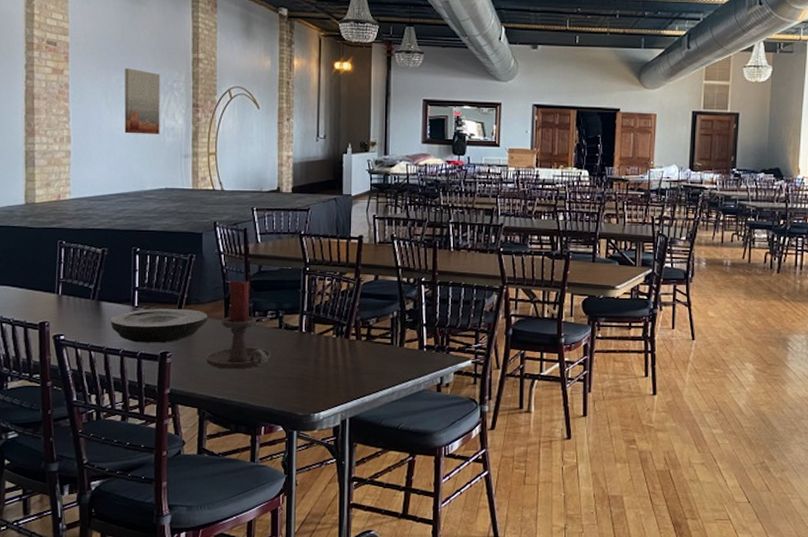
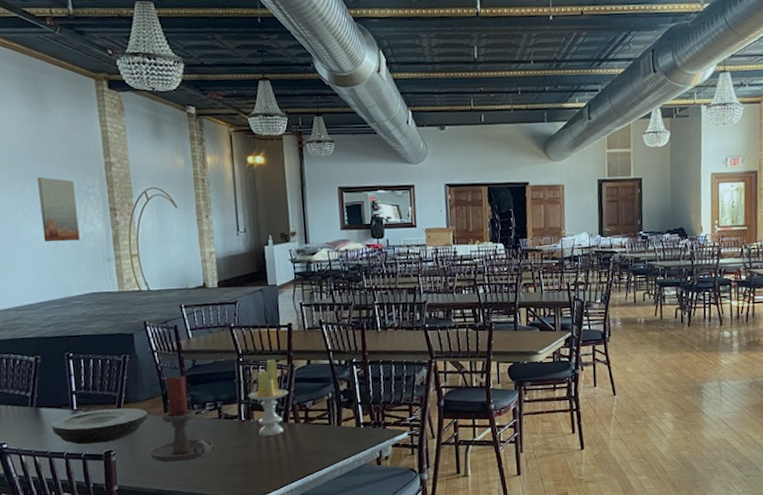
candle: none [311,271,352,351] -> present [248,359,288,436]

